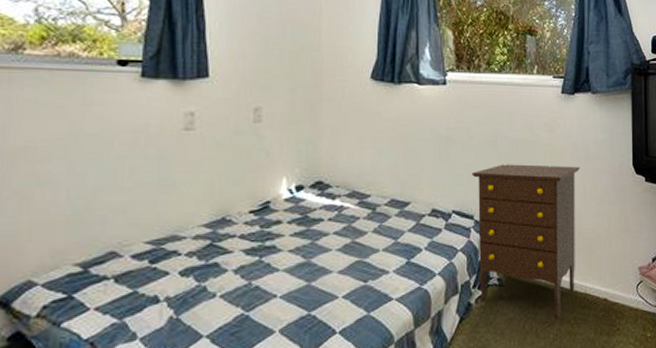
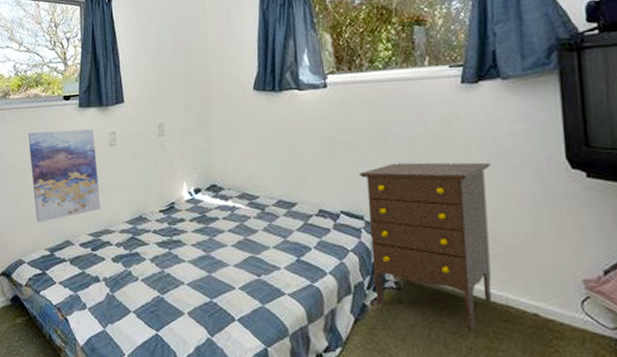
wall art: none [54,104,168,228] -> present [28,129,101,222]

